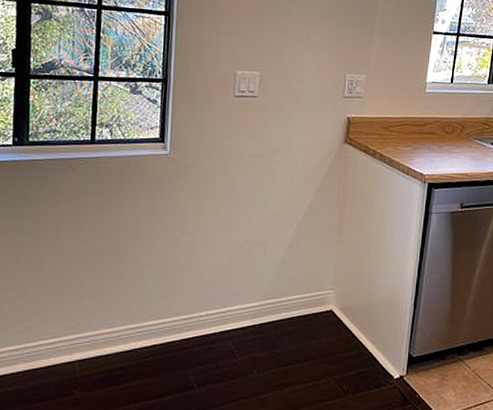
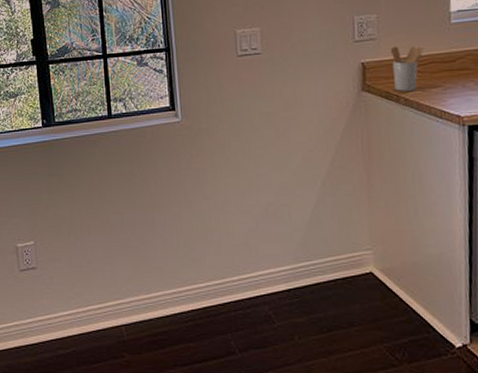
utensil holder: none [373,106,402,148] -> present [390,46,424,91]

